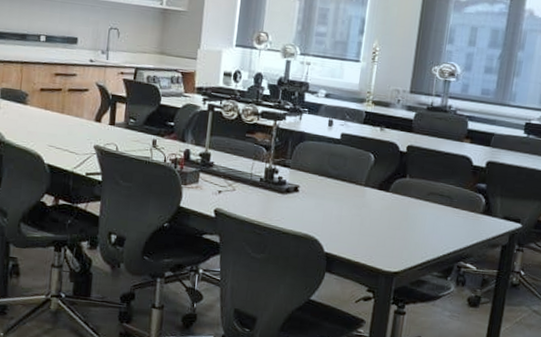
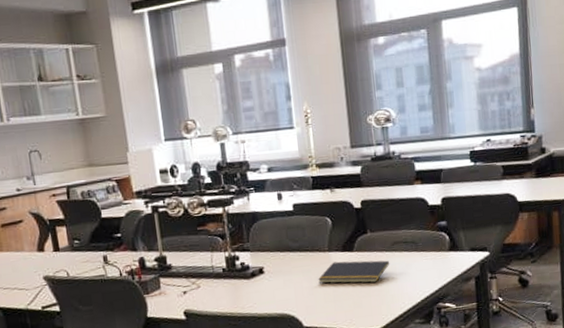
notepad: none [348,197,422,227] -> present [318,260,390,284]

